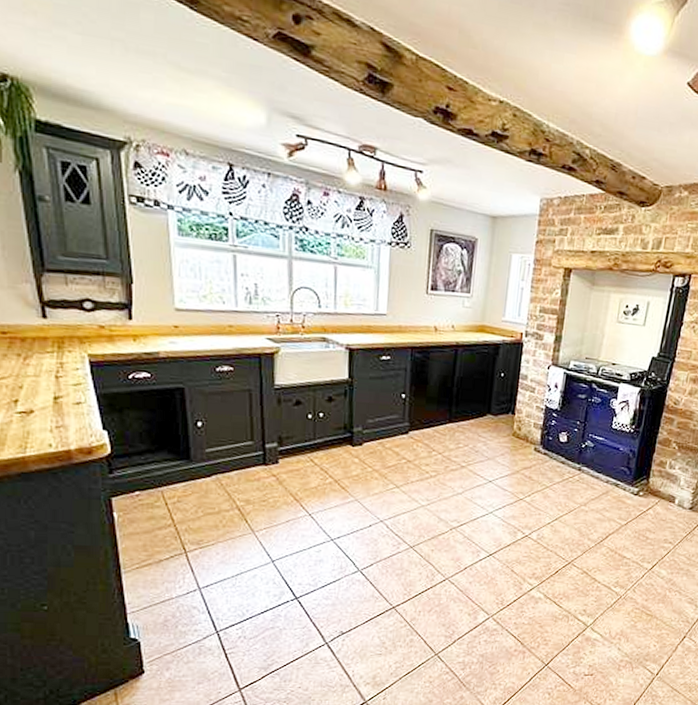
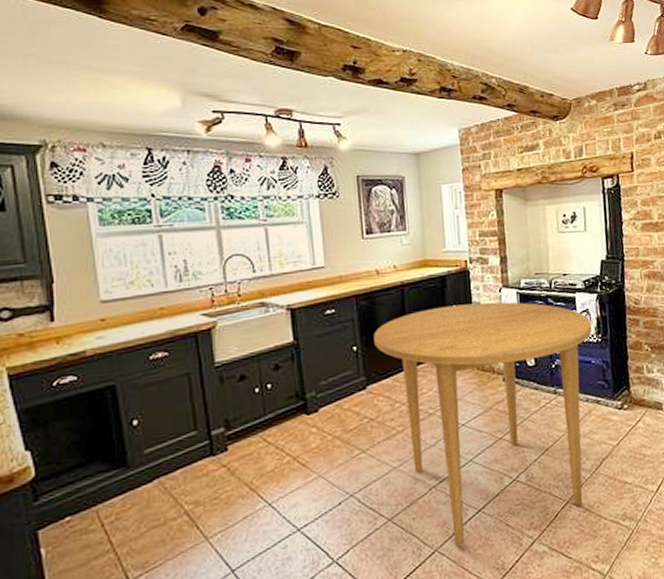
dining table: none [422,372,629,581] -> present [373,302,592,548]

